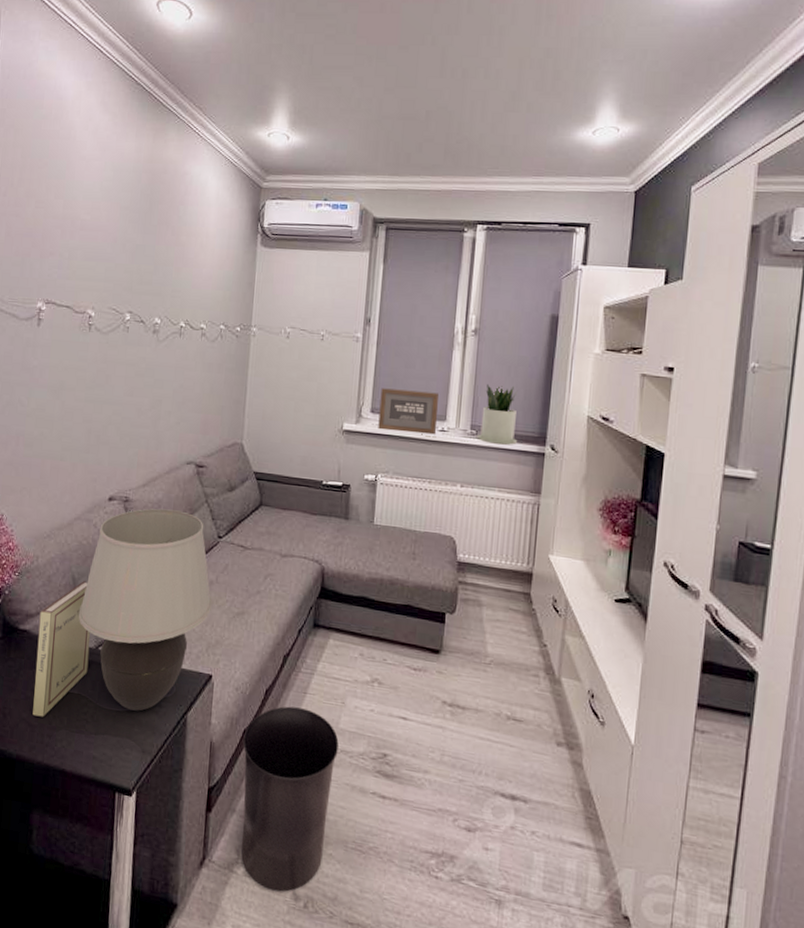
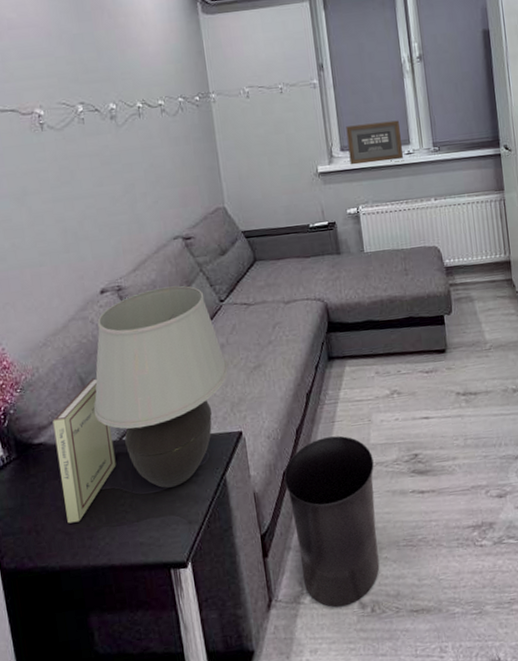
planter: present [477,383,518,446] -> none [439,101,475,156]

